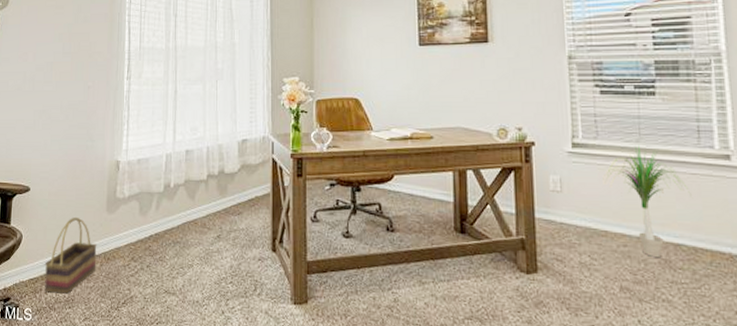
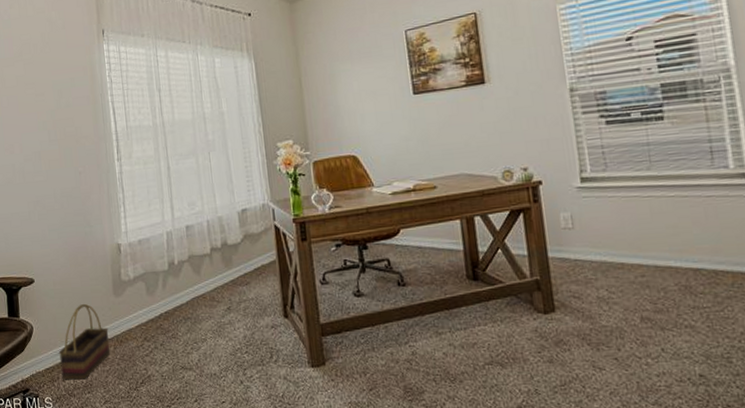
potted plant: present [603,144,690,258] -> none [615,172,706,285]

